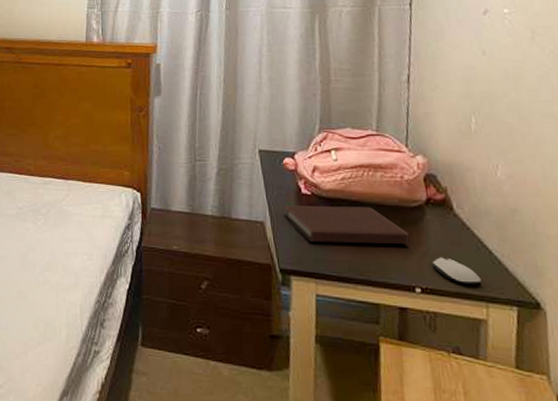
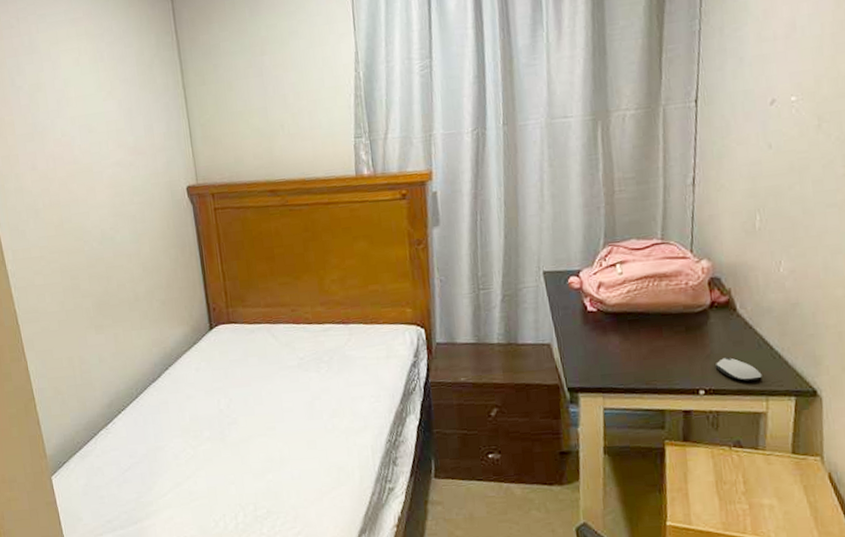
notebook: present [283,206,410,244] -> none [569,317,694,358]

